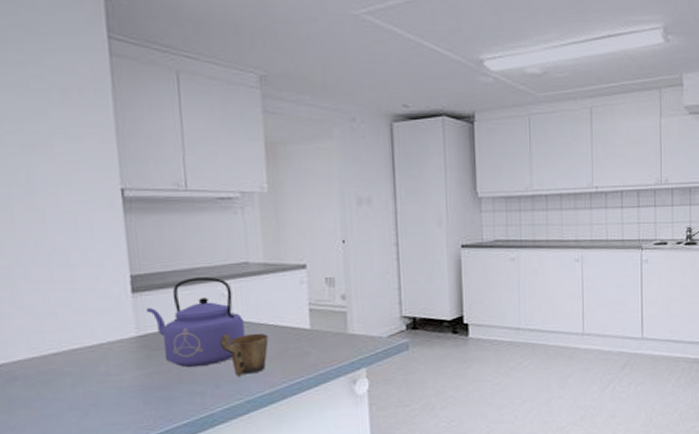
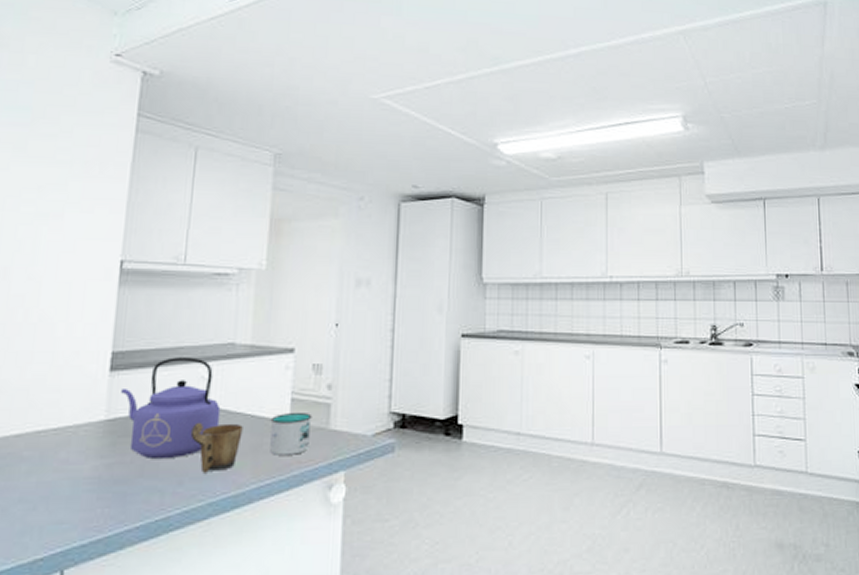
mug: none [292,320,331,358] -> present [270,411,313,455]

